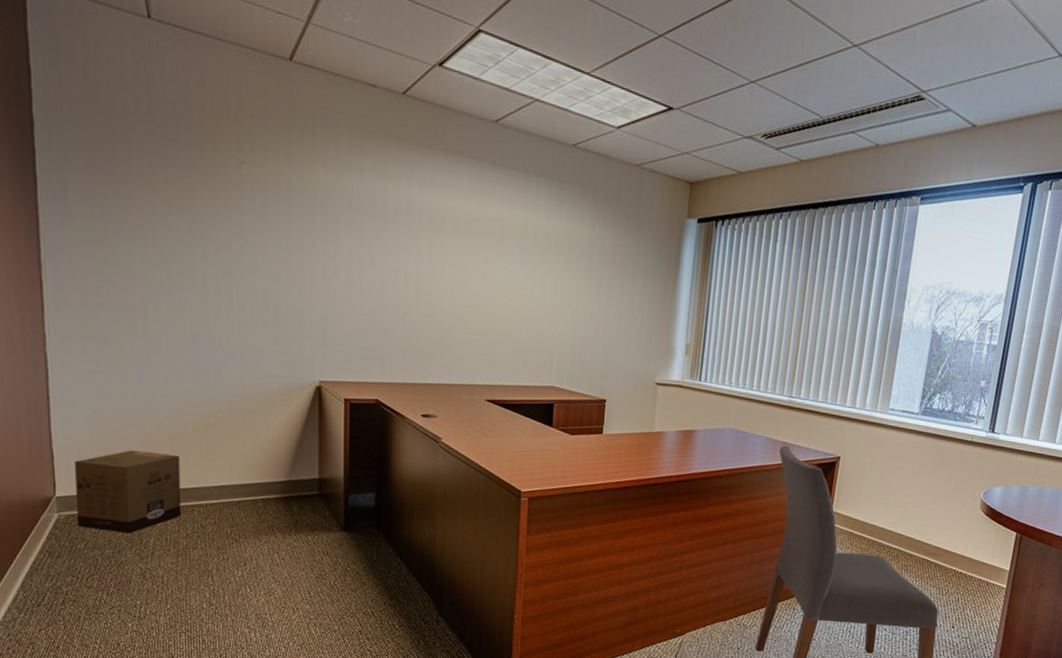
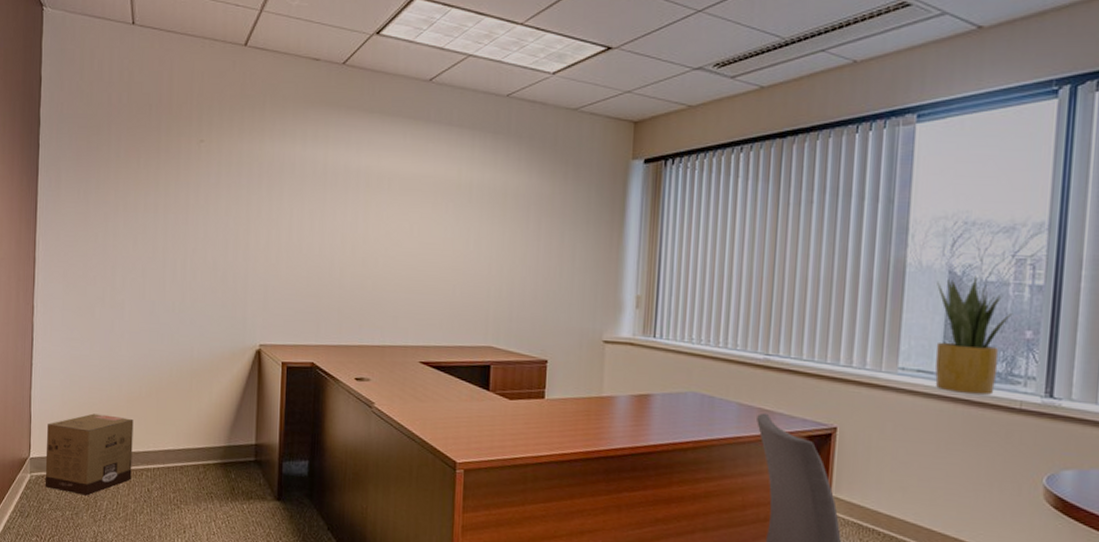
planter: none [914,336,974,431] -> present [935,276,1013,396]

